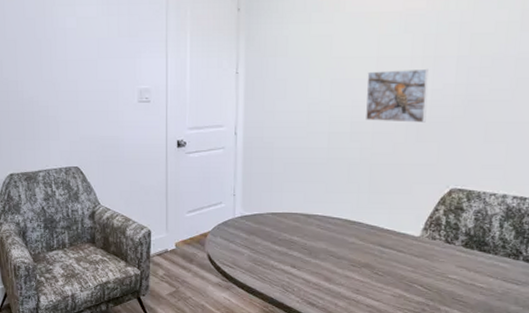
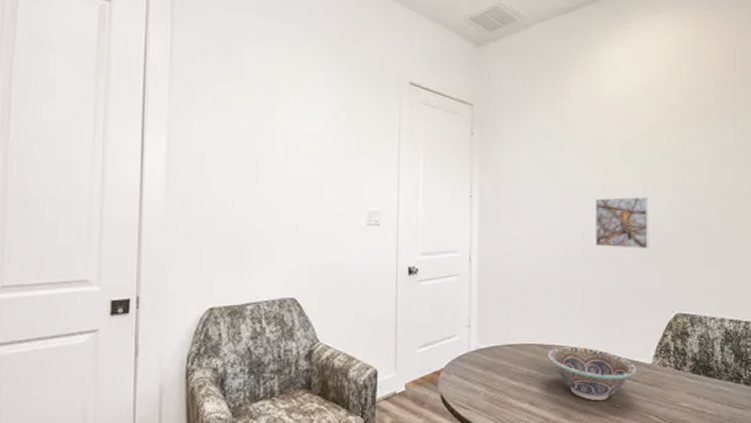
decorative bowl: none [310,217,403,268] -> present [547,347,636,401]

